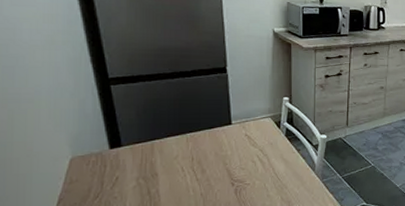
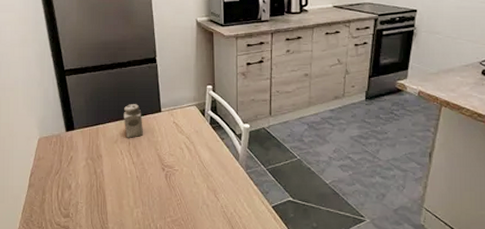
salt shaker: none [185,116,210,153] -> present [123,104,143,138]

